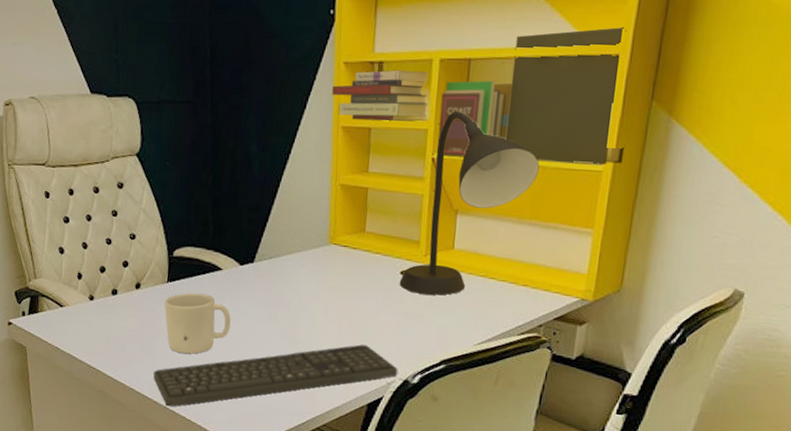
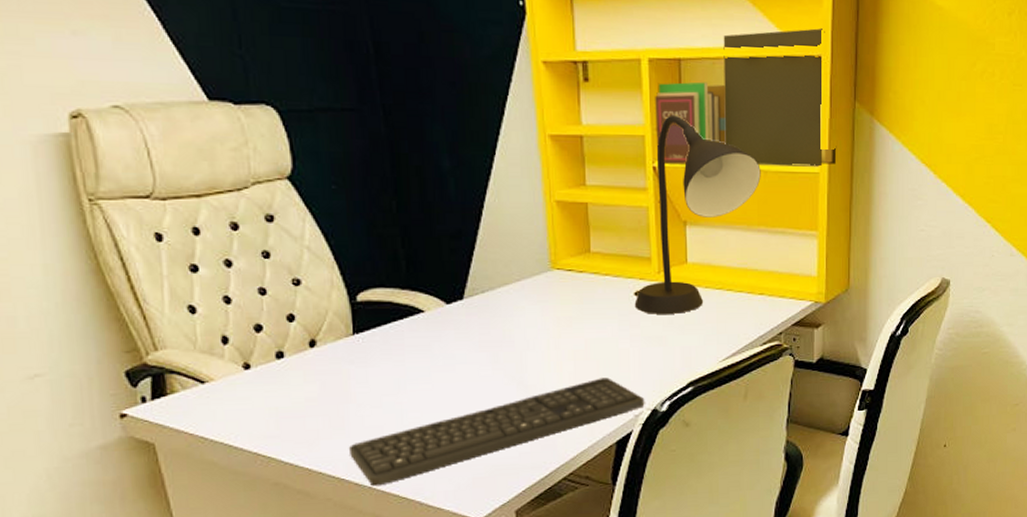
mug: present [164,293,231,354] -> none [353,343,444,419]
books: present [332,70,429,121] -> none [533,70,642,127]

